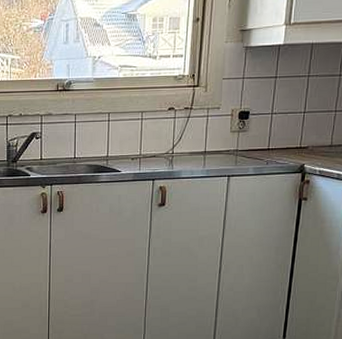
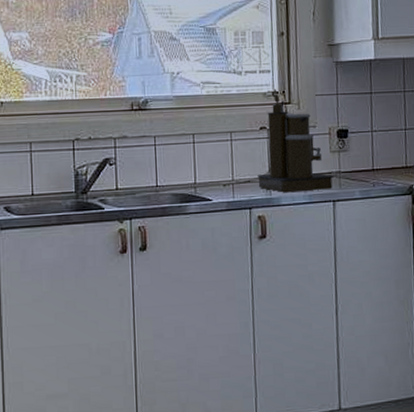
coffee maker: none [162,73,231,166] -> present [257,89,333,192]

